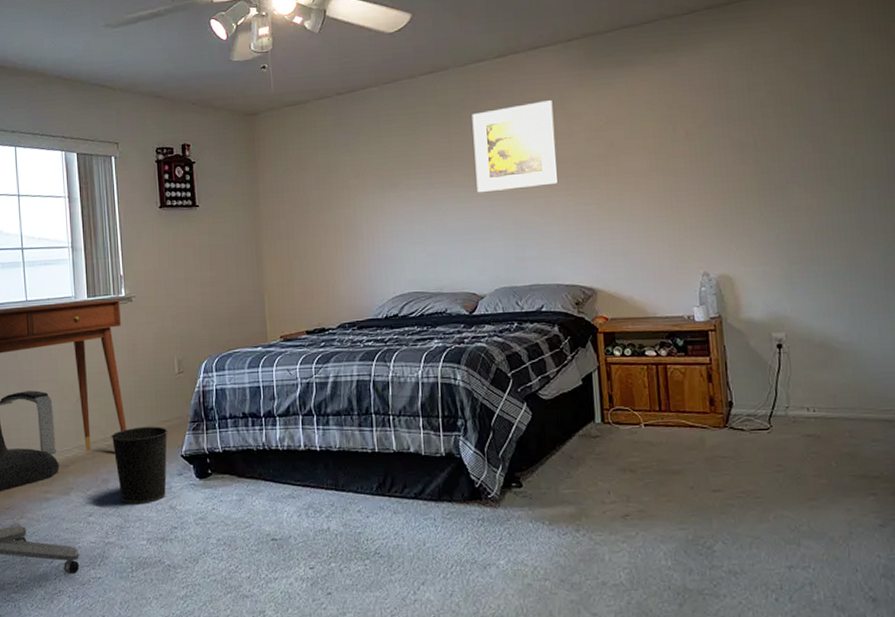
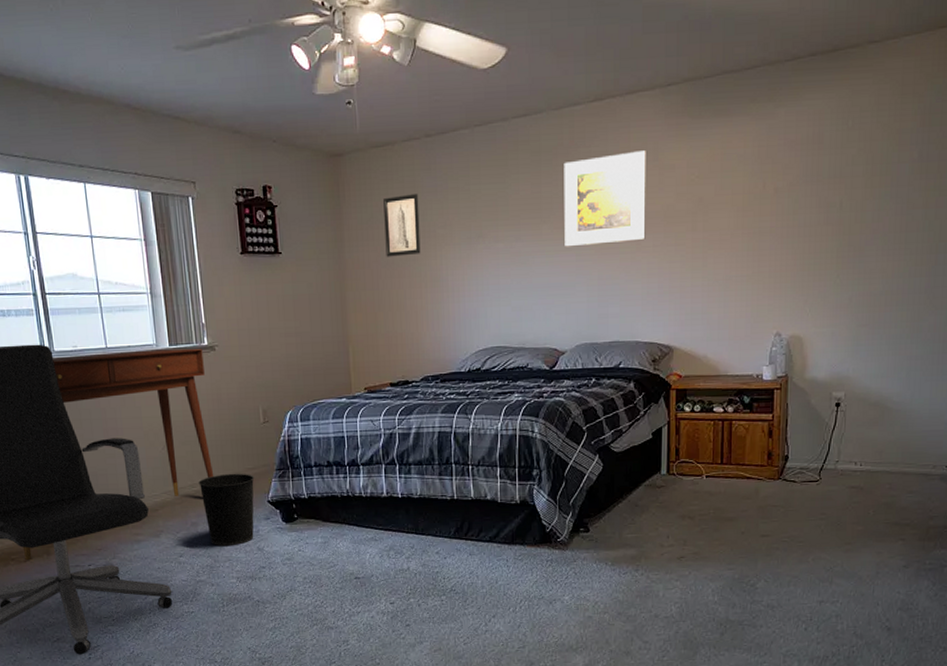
wall art: none [297,147,335,207] -> present [383,194,421,257]

